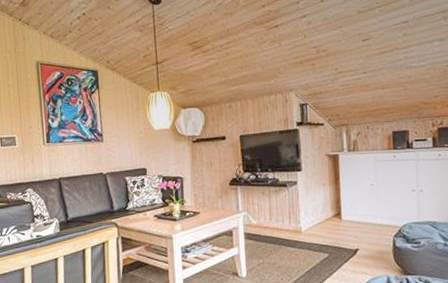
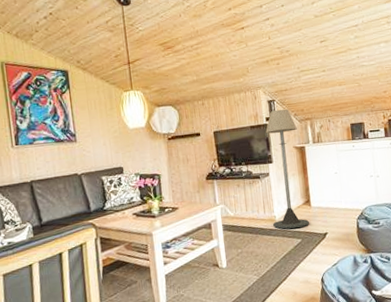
floor lamp: none [296,113,339,242] -> present [266,109,309,229]

